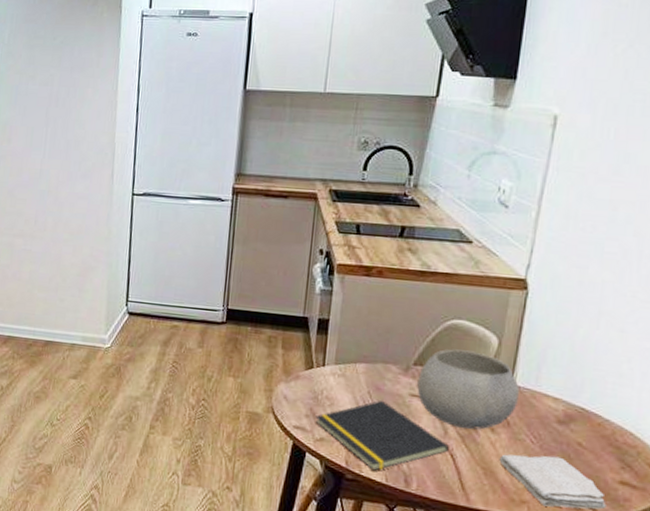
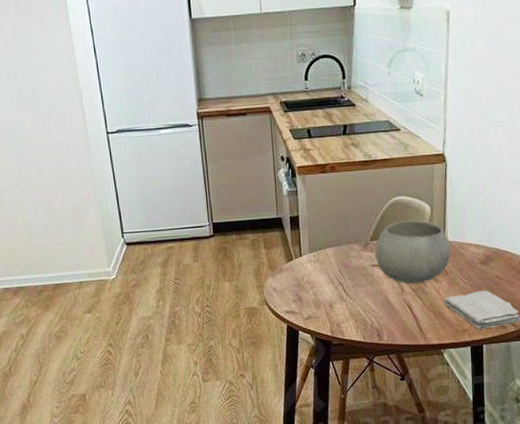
notepad: present [315,400,450,471] -> none [301,274,407,333]

